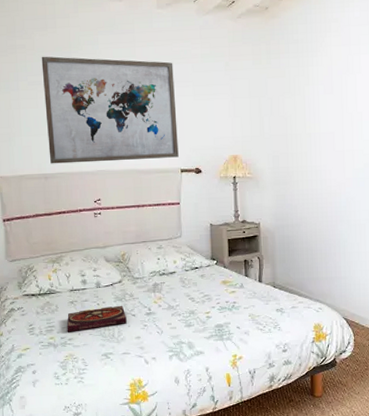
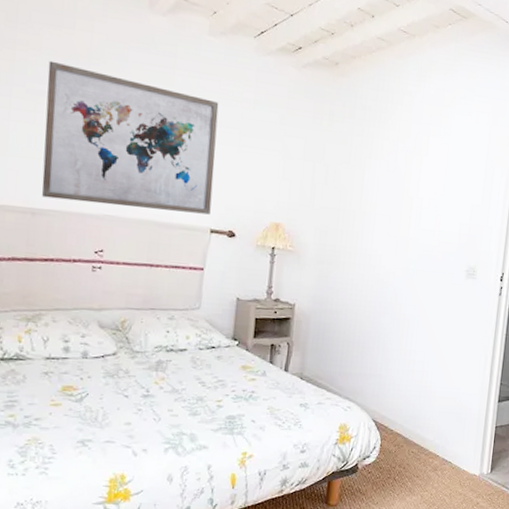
book: present [66,305,127,332] -> none [34,382,117,411]

